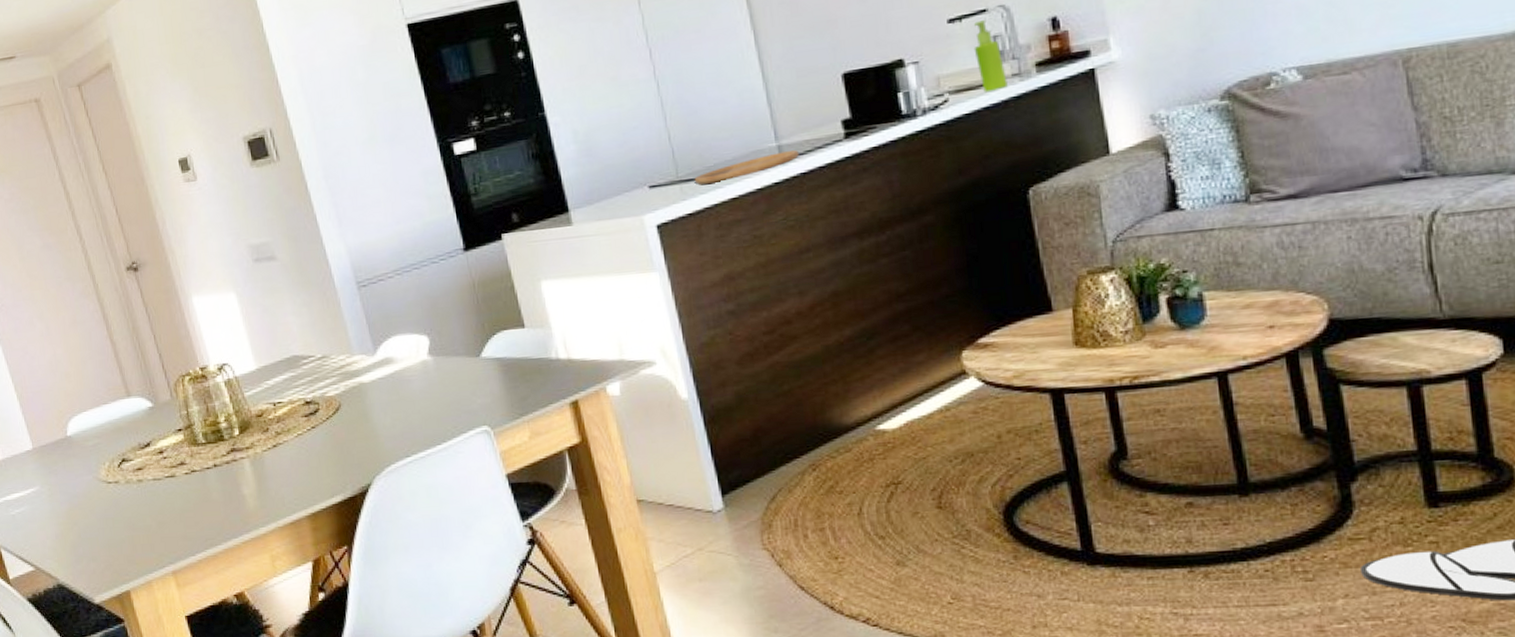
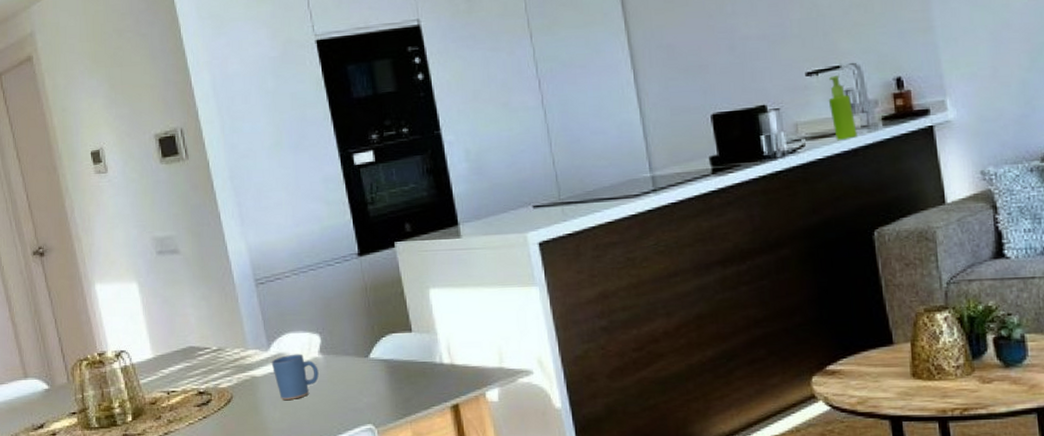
mug: none [378,357,429,405] -> present [271,354,319,400]
cutting board: present [694,150,799,185] -> none [575,182,671,208]

